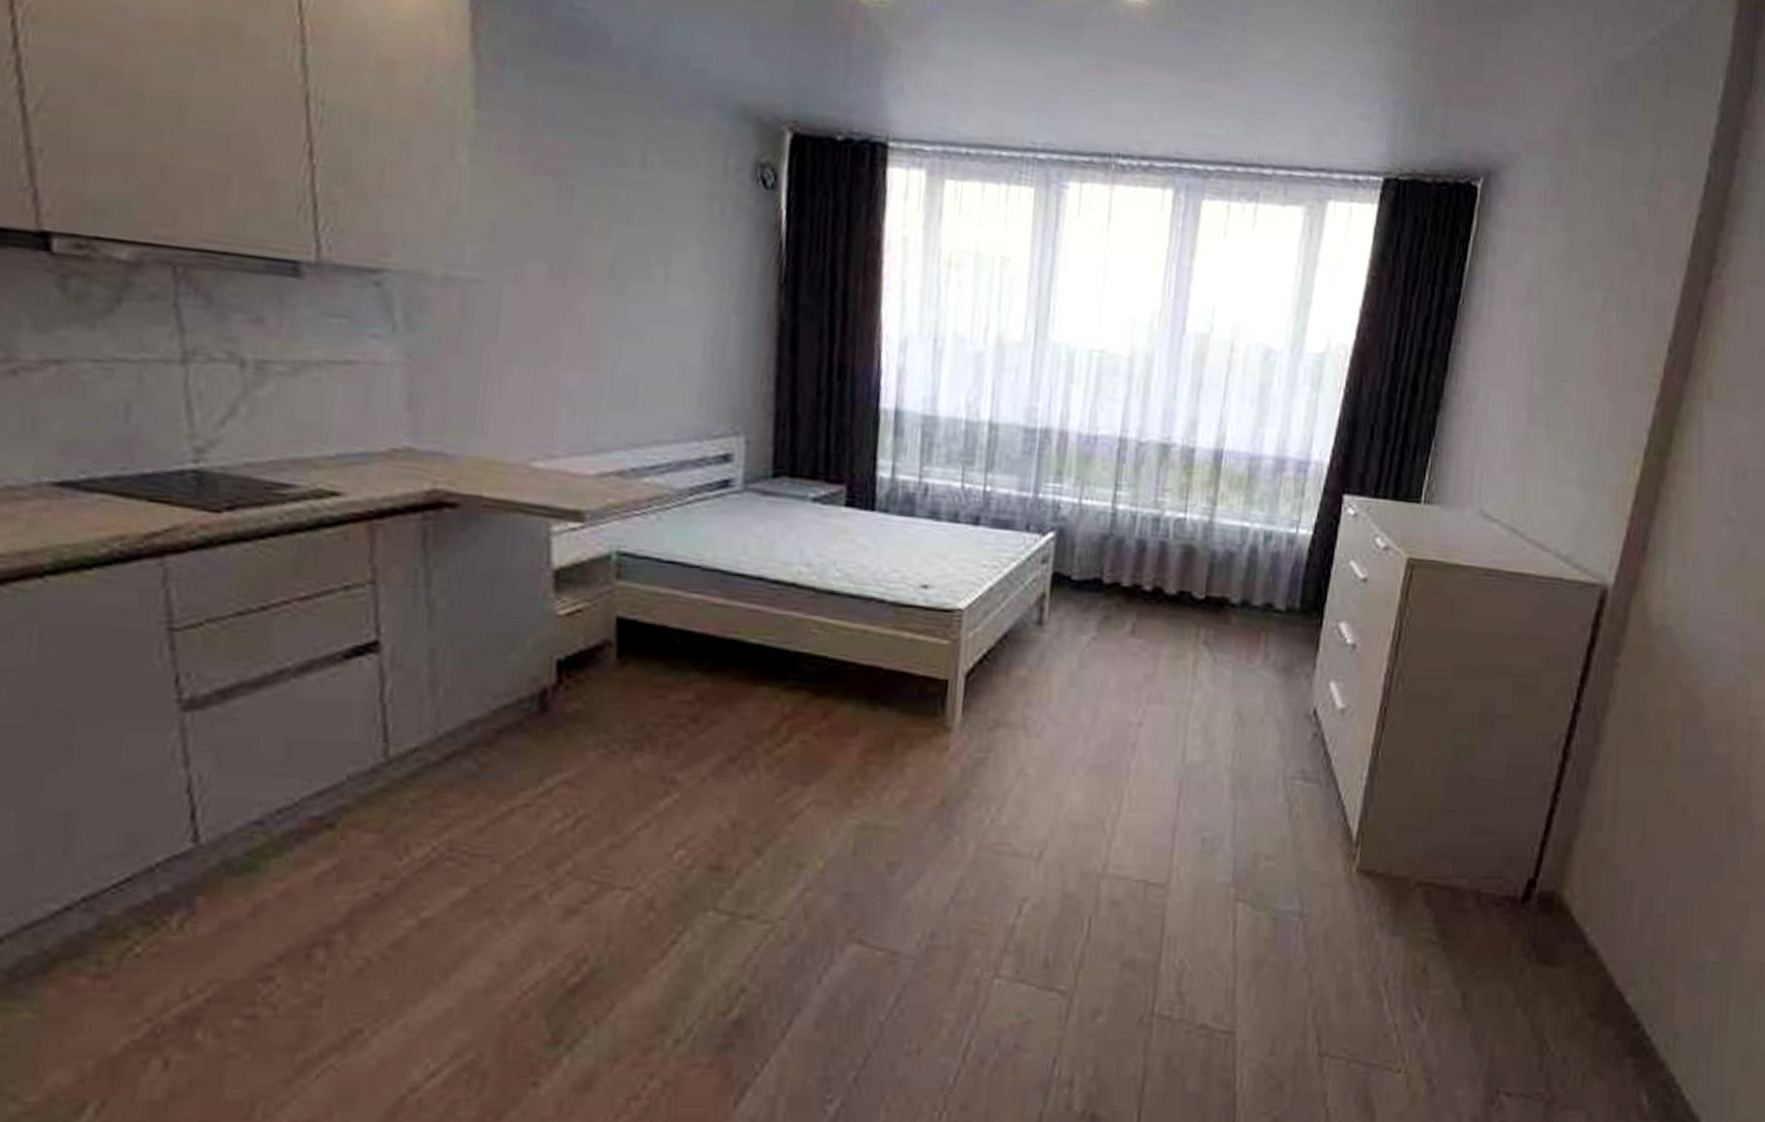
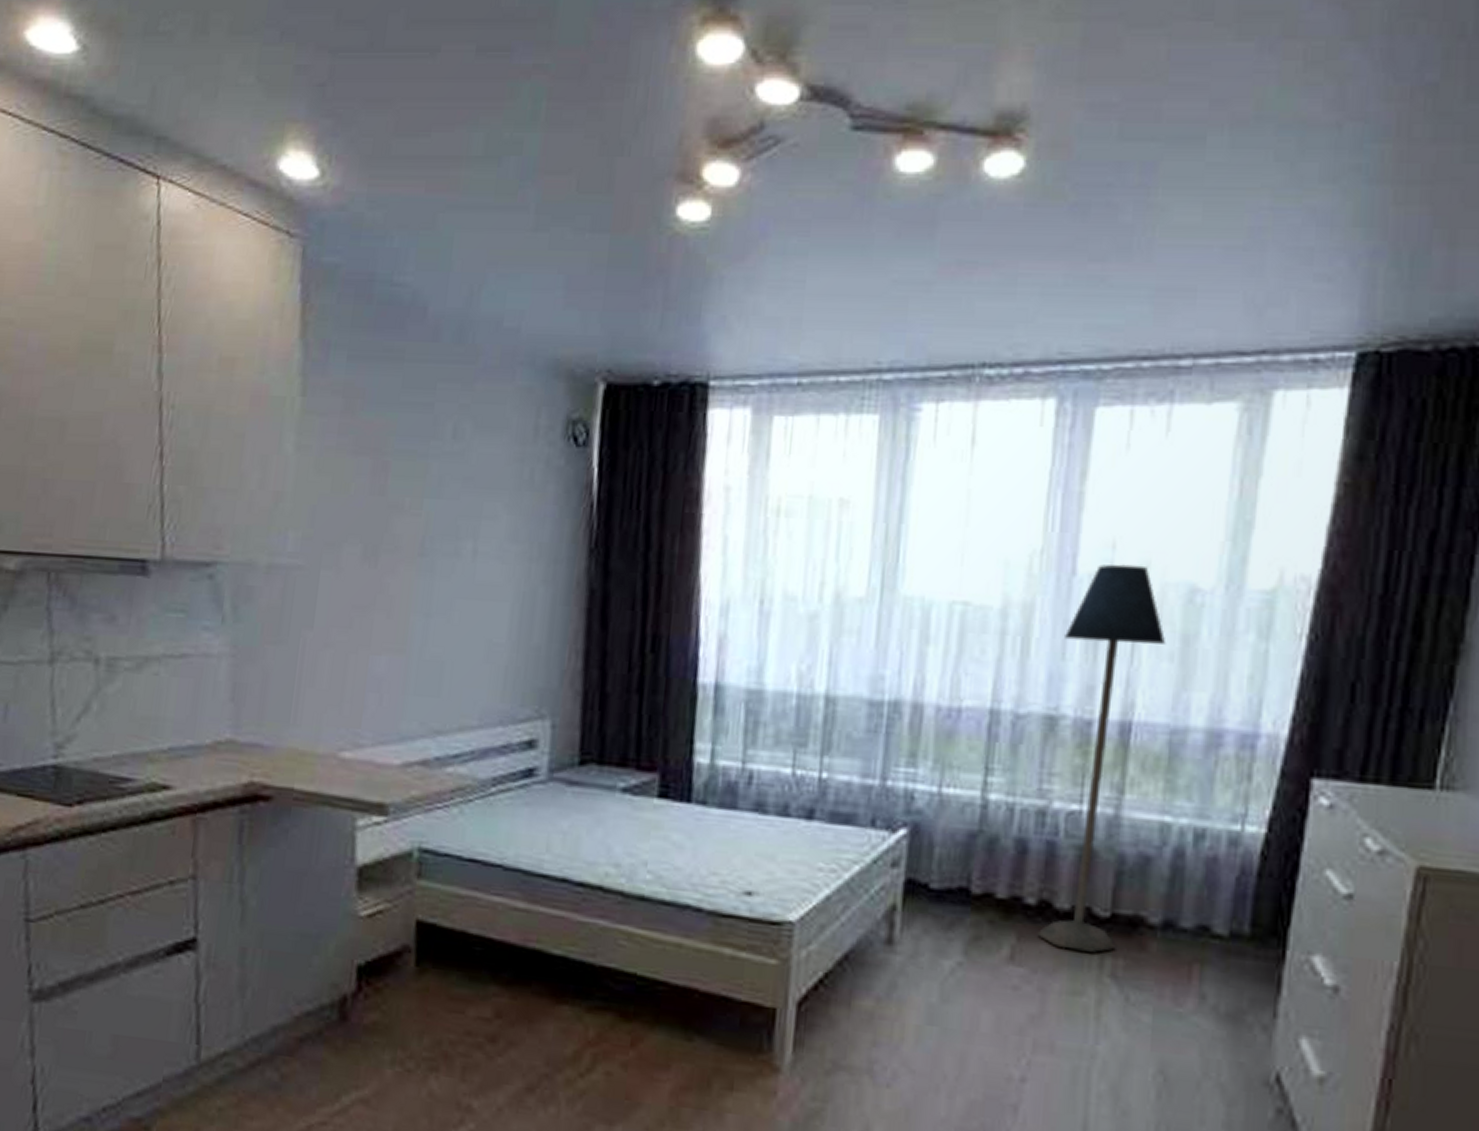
floor lamp: none [1151,326,1249,626] -> present [1037,564,1166,953]

